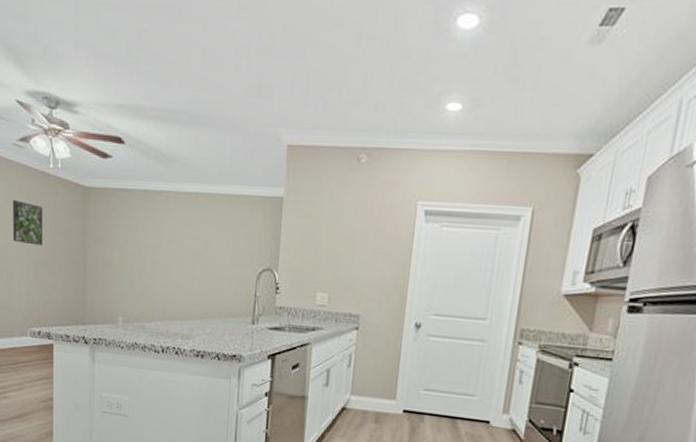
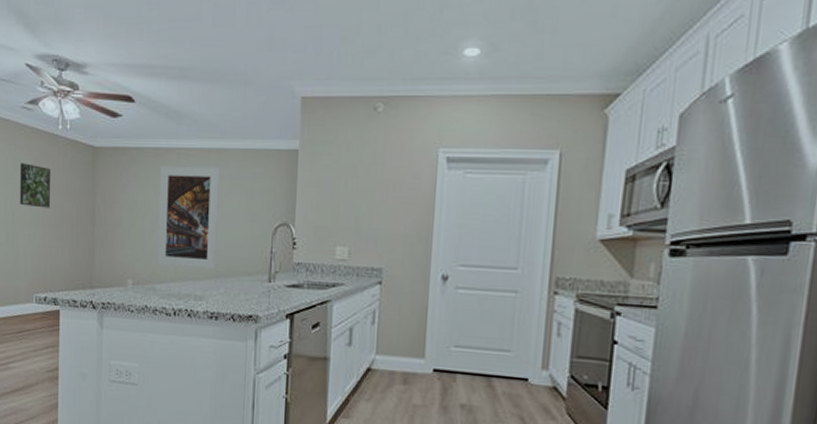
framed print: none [146,208,207,311] -> present [156,166,220,270]

